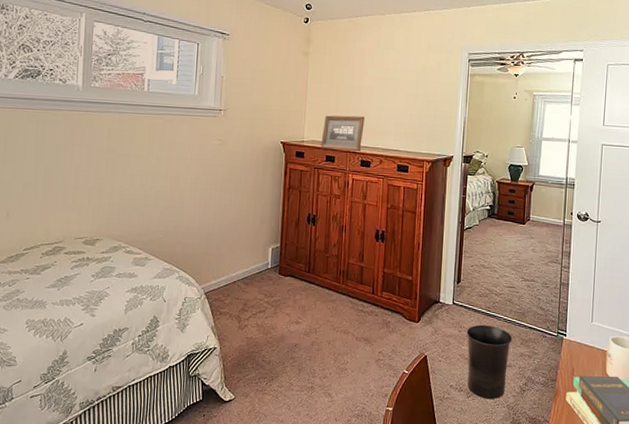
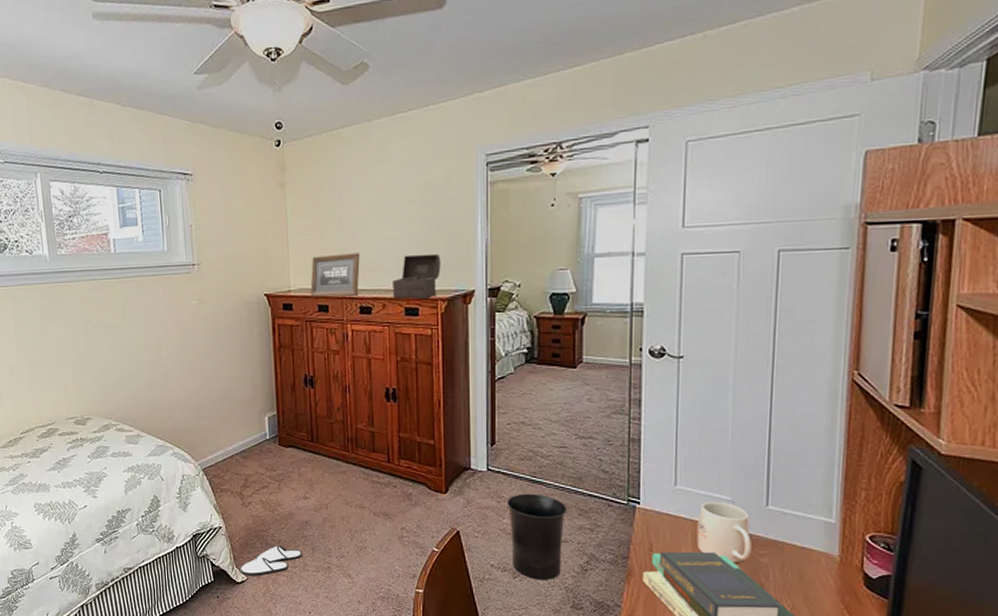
slippers: none [228,366,290,395] -> present [239,545,303,576]
jewelry box: none [389,122,429,159] -> present [393,253,441,300]

